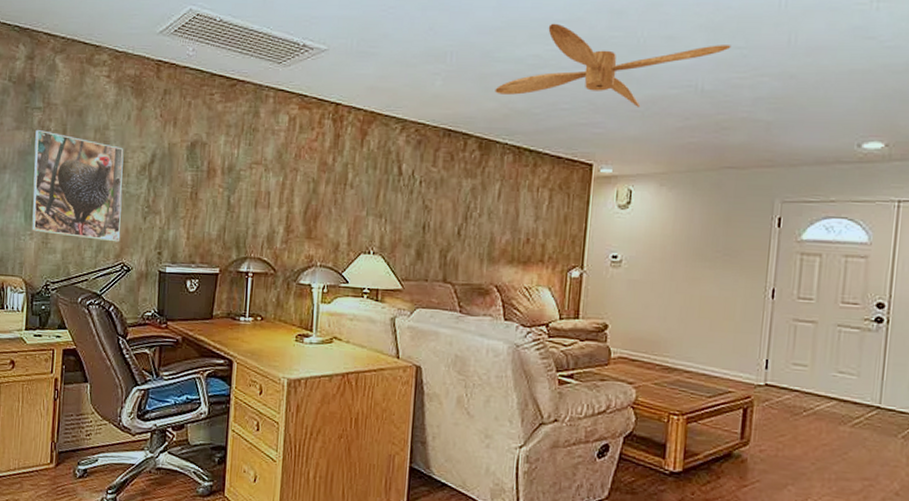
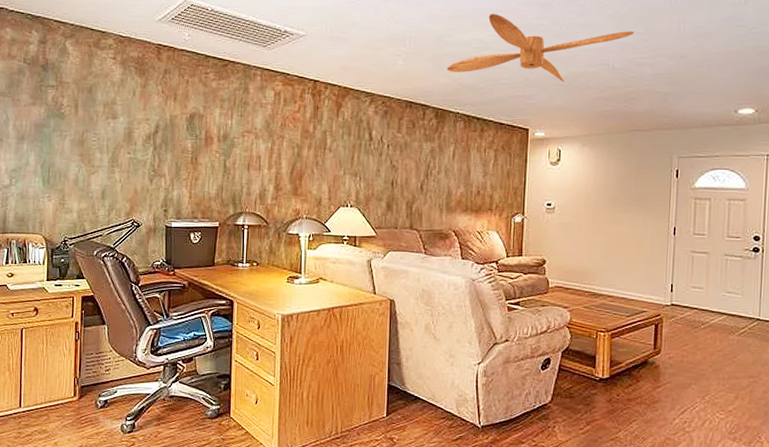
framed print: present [31,130,124,242] -> none [49,105,131,202]

